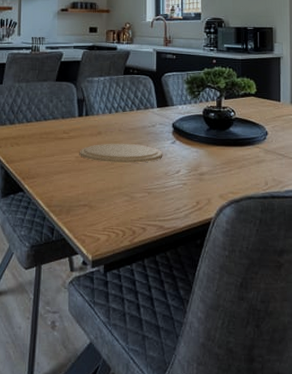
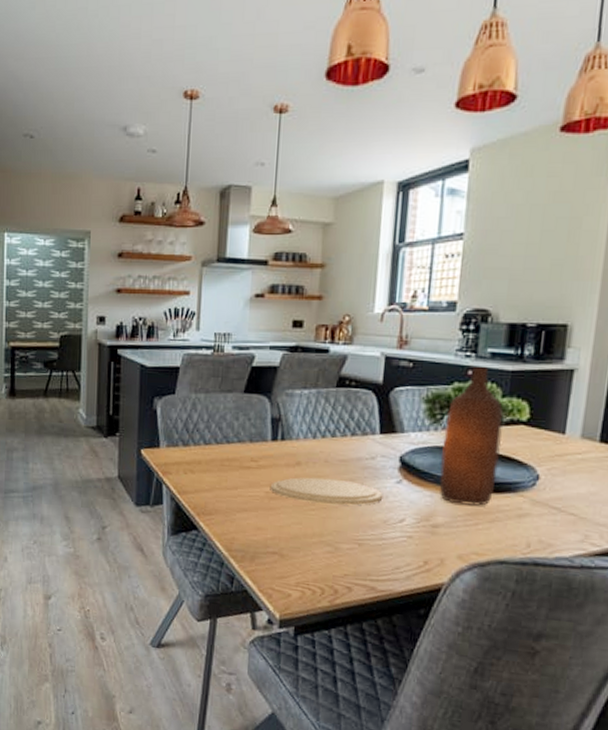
bottle: none [201,57,240,157] -> present [438,367,504,506]

